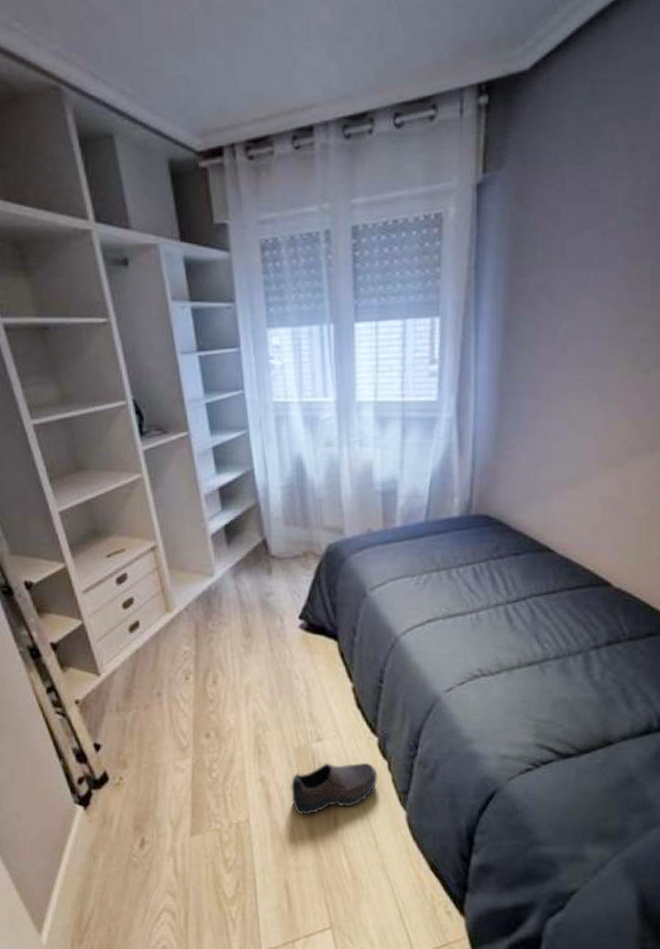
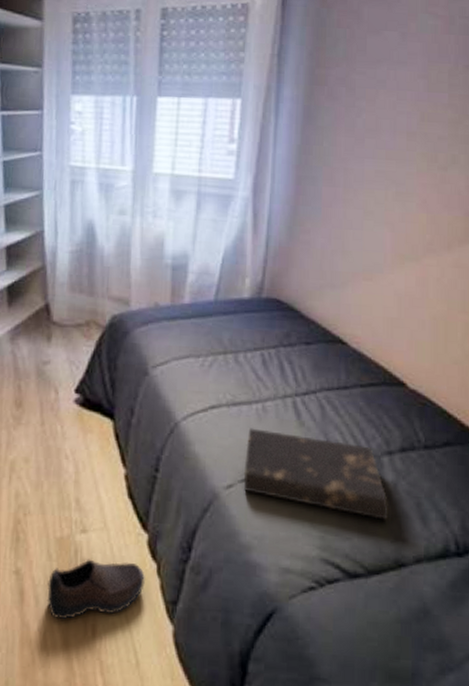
book: none [462,636,596,706] -> present [243,428,388,520]

